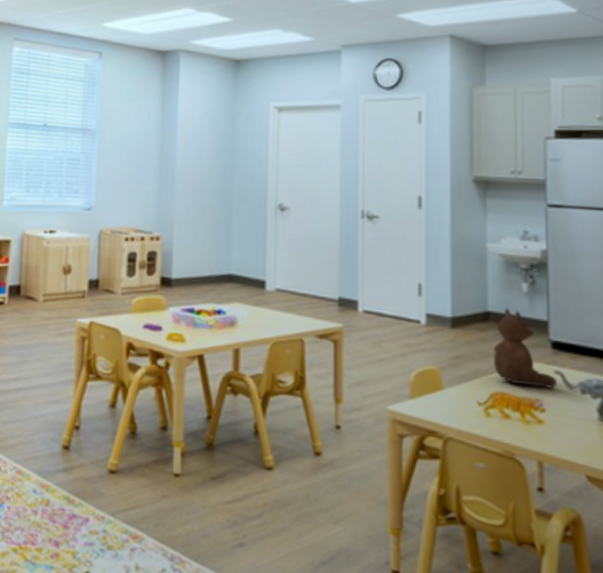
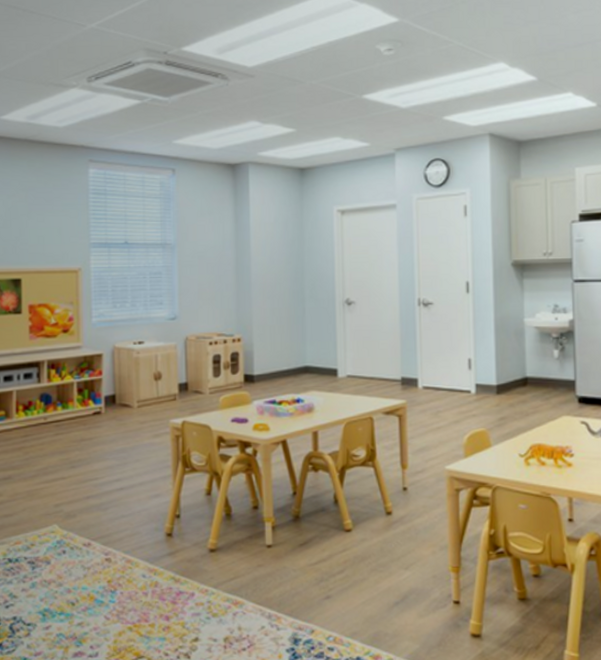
teddy bear: present [494,308,558,389] -> none [532,372,584,437]

